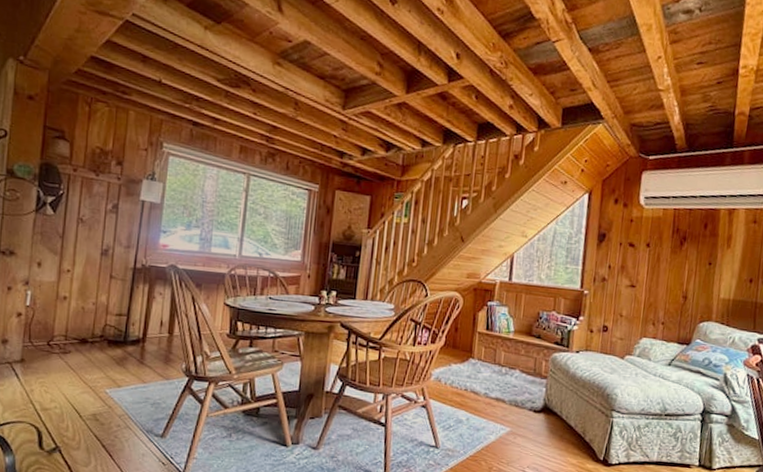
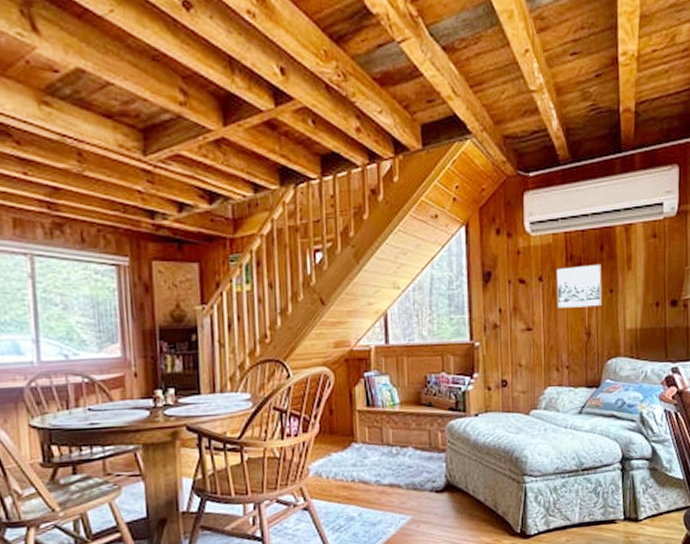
wall art: none [660,238,703,276] -> present [556,263,602,308]

